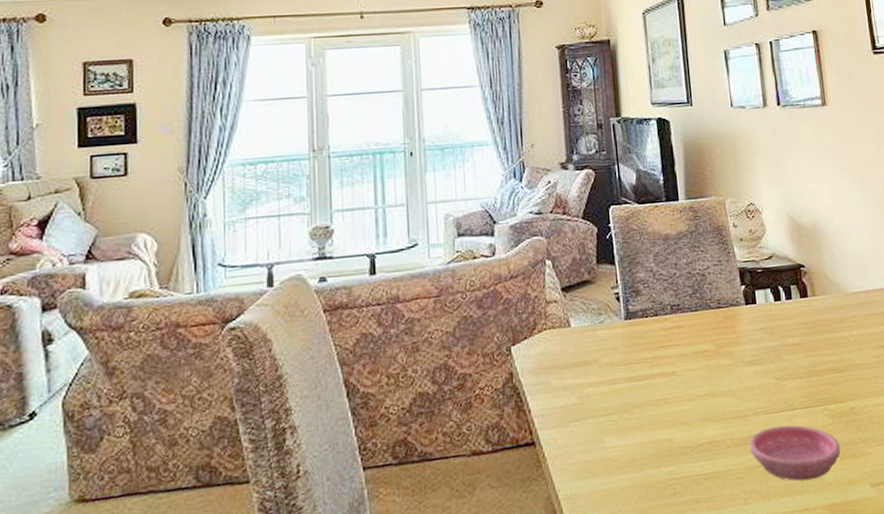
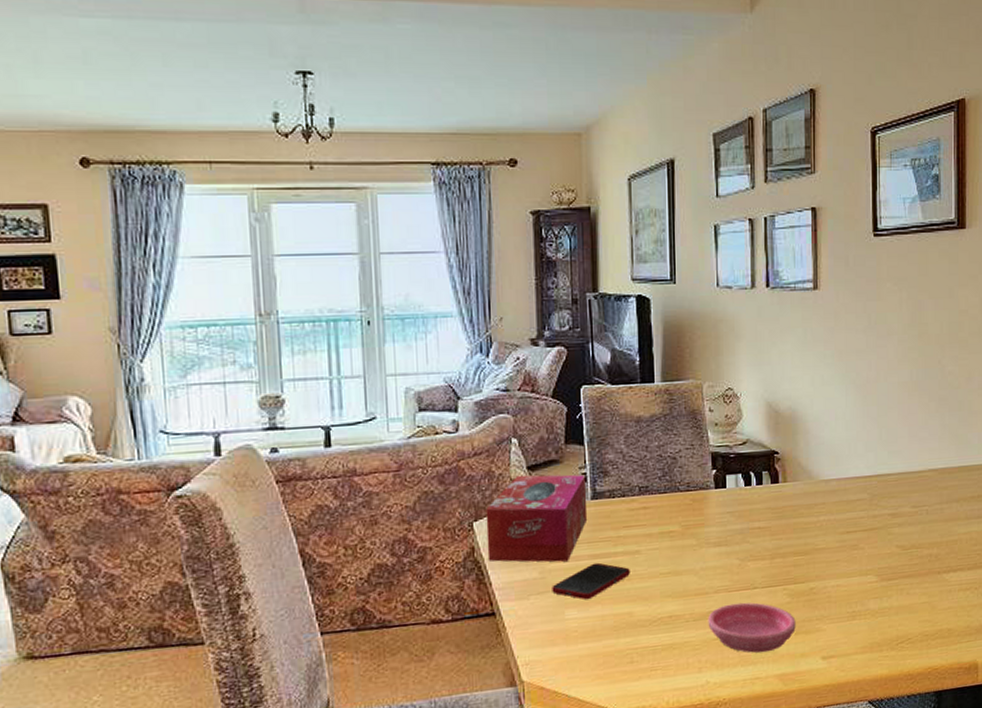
tissue box: none [523,294,623,388] -> present [485,474,588,562]
cell phone: none [590,385,668,426] -> present [552,562,630,600]

